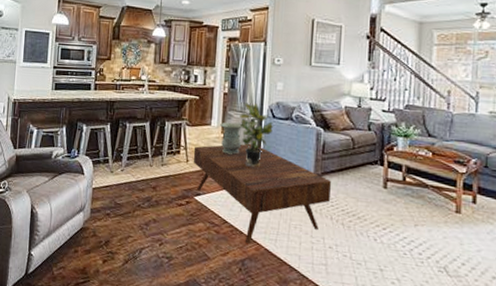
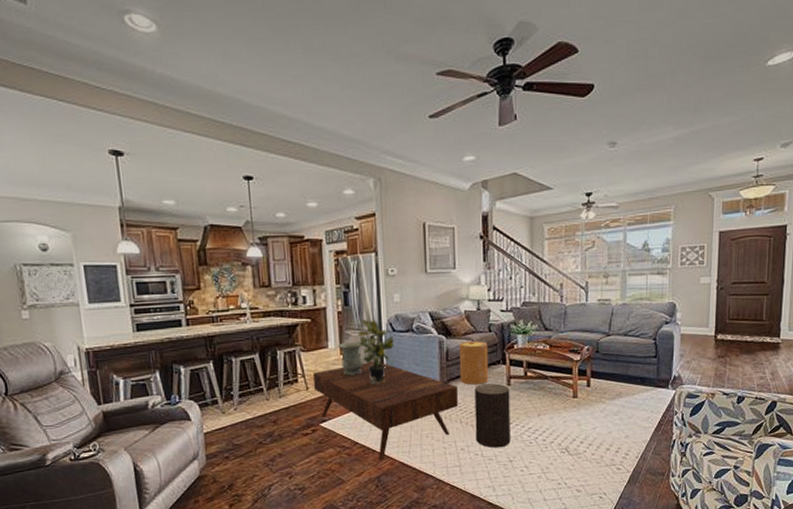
basket: none [334,136,367,183] -> present [459,341,489,385]
stool: none [345,182,386,254] -> present [474,383,511,448]

